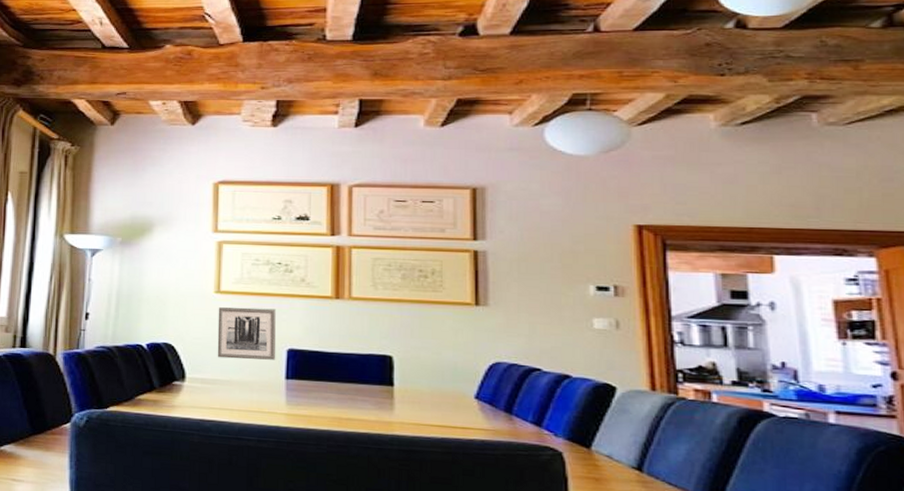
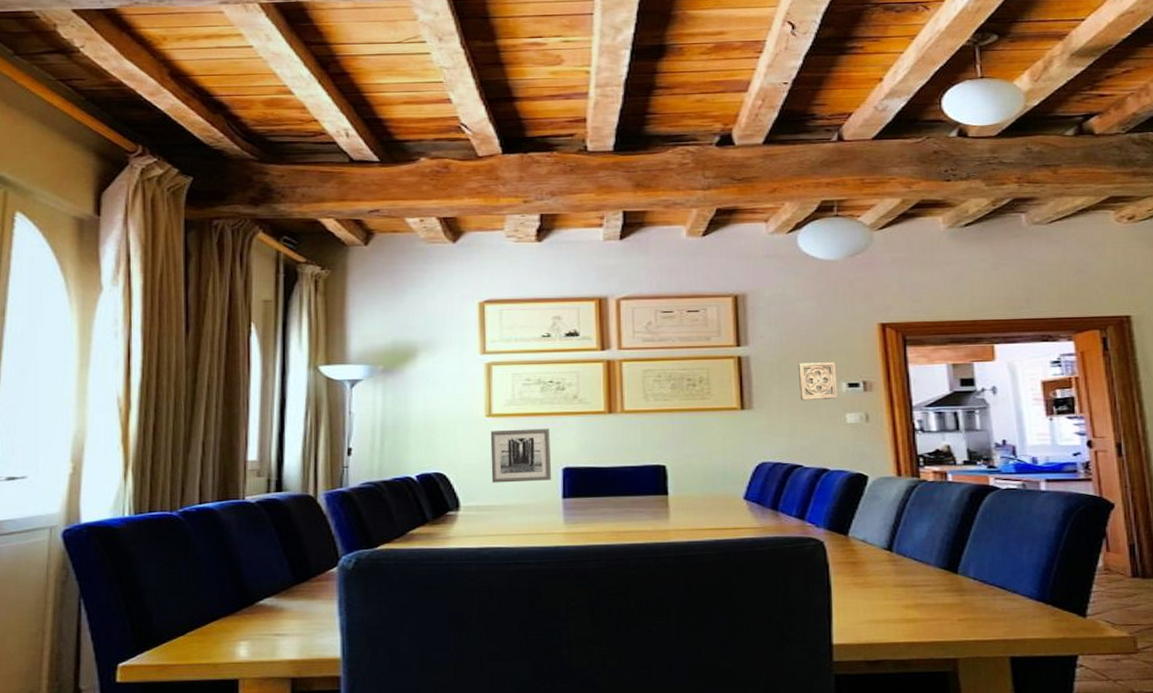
wall ornament: none [540,261,584,302] -> present [797,362,838,401]

